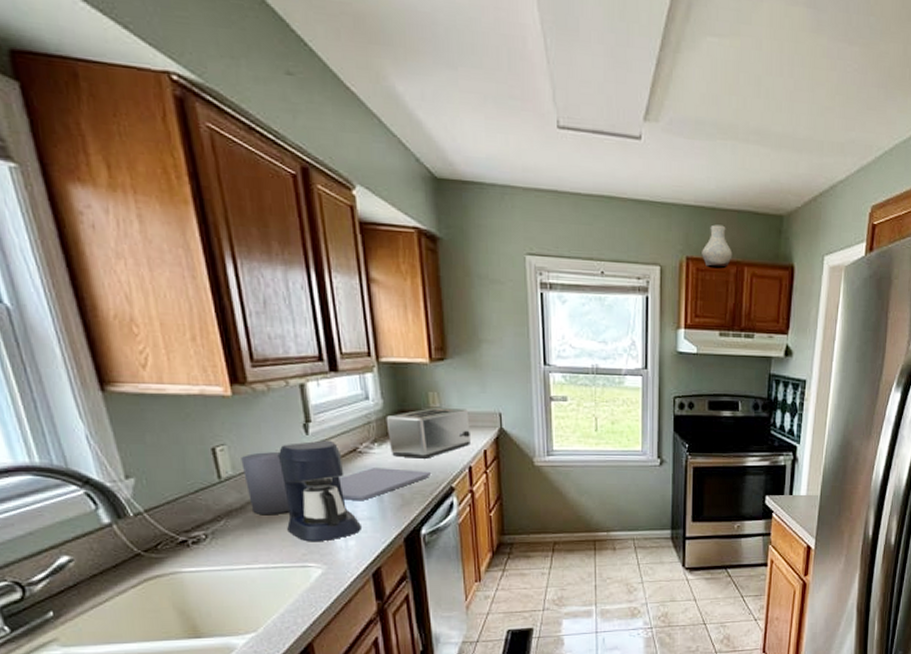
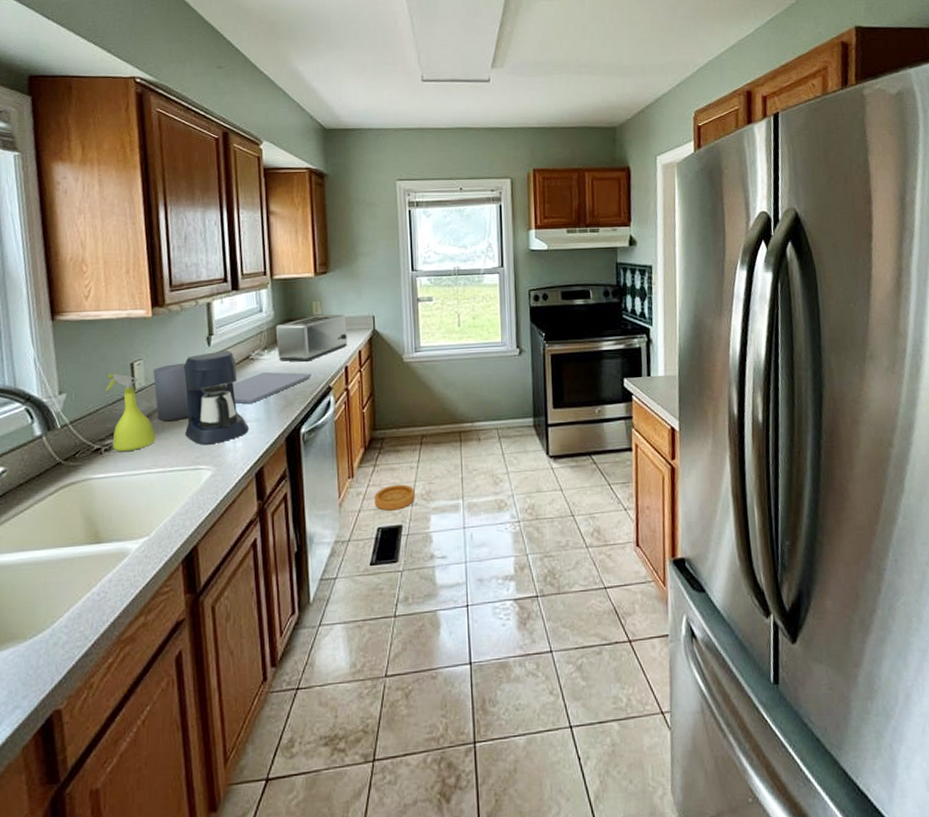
spray bottle: none [183,458,253,546] -> present [105,373,156,452]
pet bowl: none [504,589,546,614] -> present [374,484,415,511]
vase: present [702,224,733,269] -> none [546,140,574,176]

